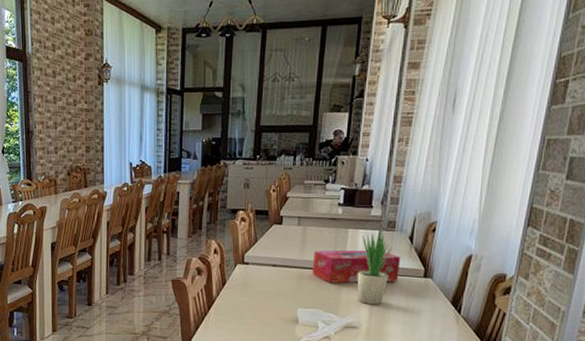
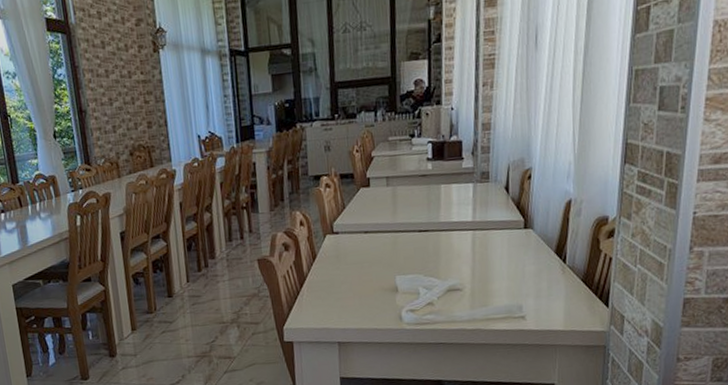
tissue box: present [312,251,401,283] -> none [406,205,499,245]
potted plant: present [357,225,392,305] -> none [454,177,488,264]

